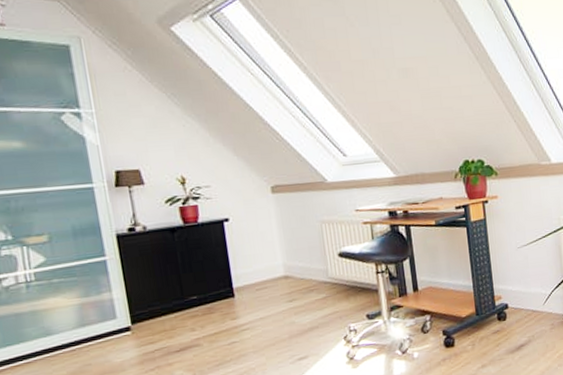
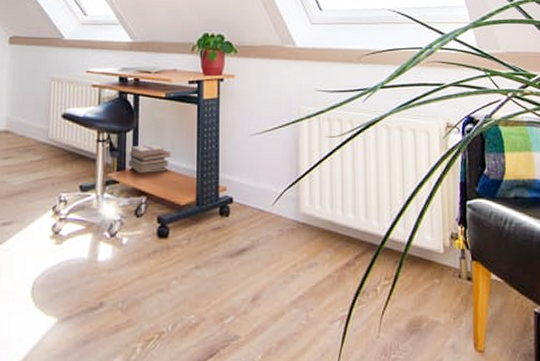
books: none [409,267,448,296] -> present [128,143,171,173]

